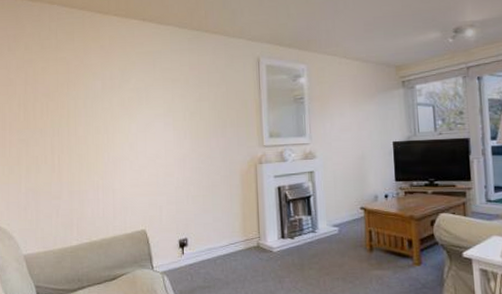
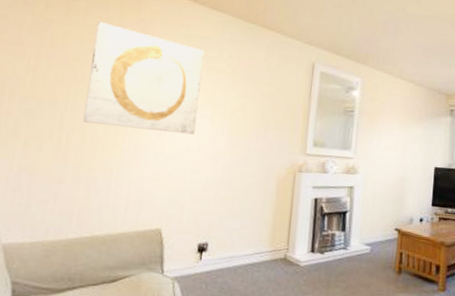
wall art: none [66,53,161,144] -> present [82,21,204,135]

